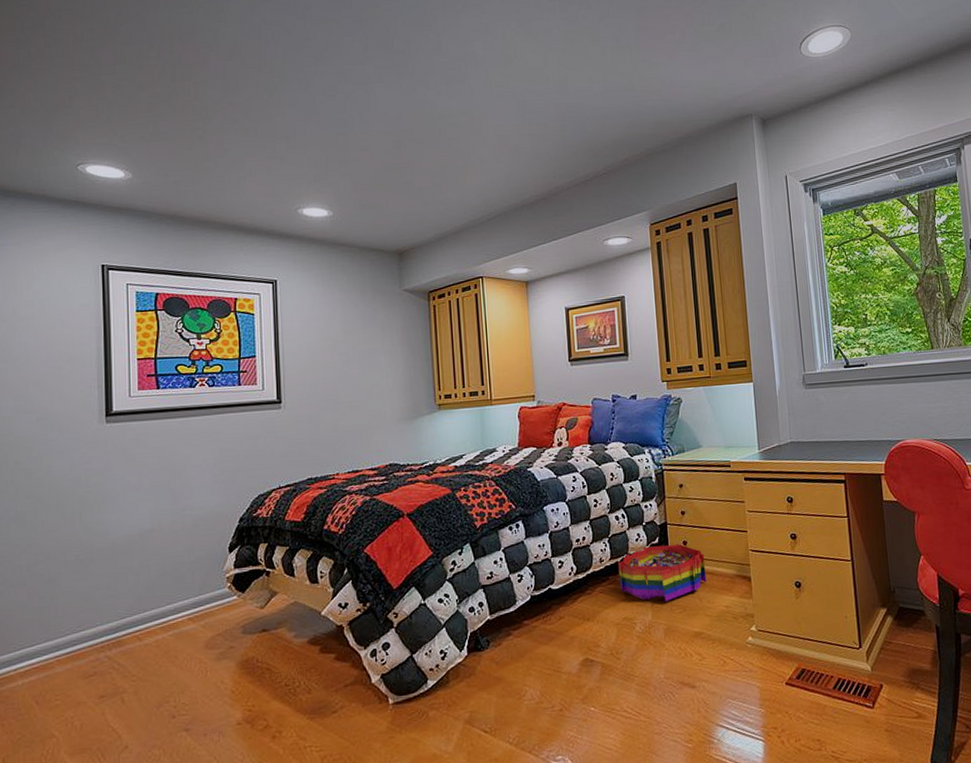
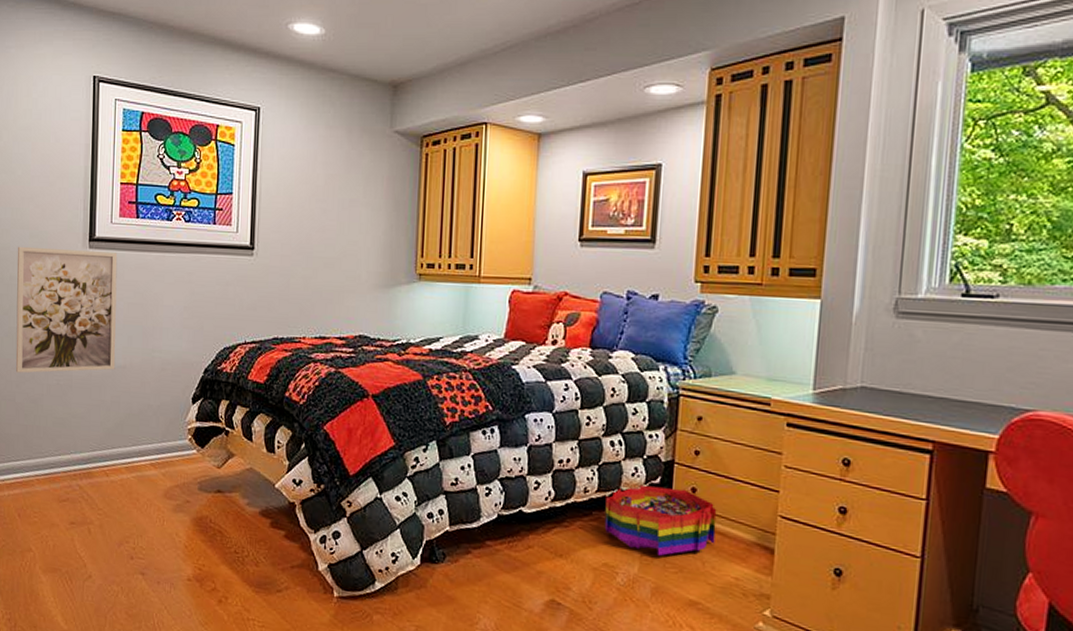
wall art: none [22,423,143,556] -> present [15,246,118,373]

